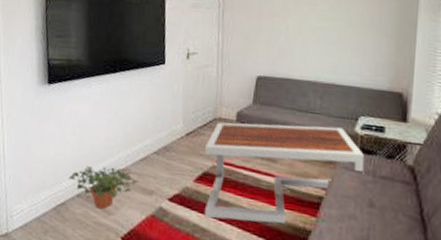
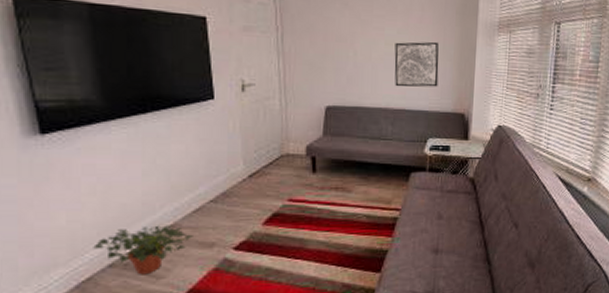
coffee table: present [205,122,365,224] -> none [273,151,434,259]
wall art: none [325,16,374,64] -> present [394,41,439,87]

